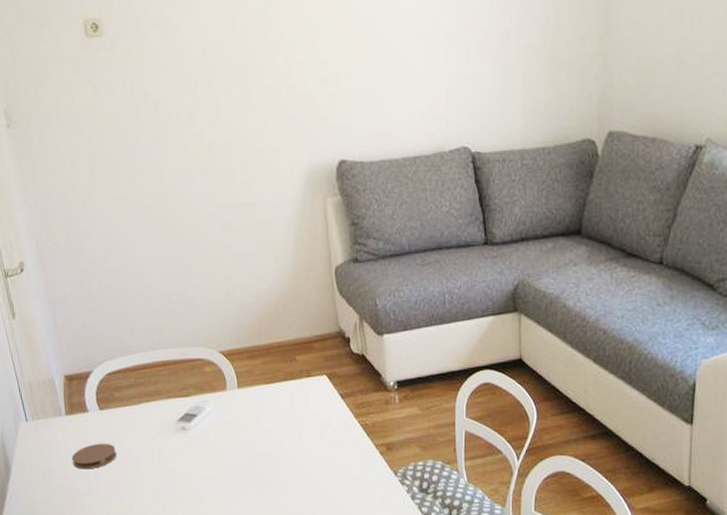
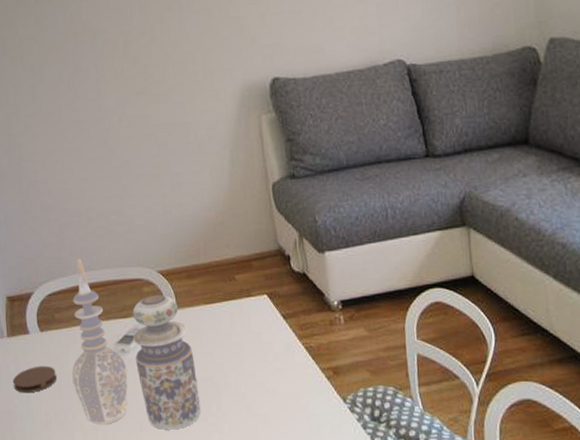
decorative vase: none [132,338,259,503] -> present [72,258,201,430]

